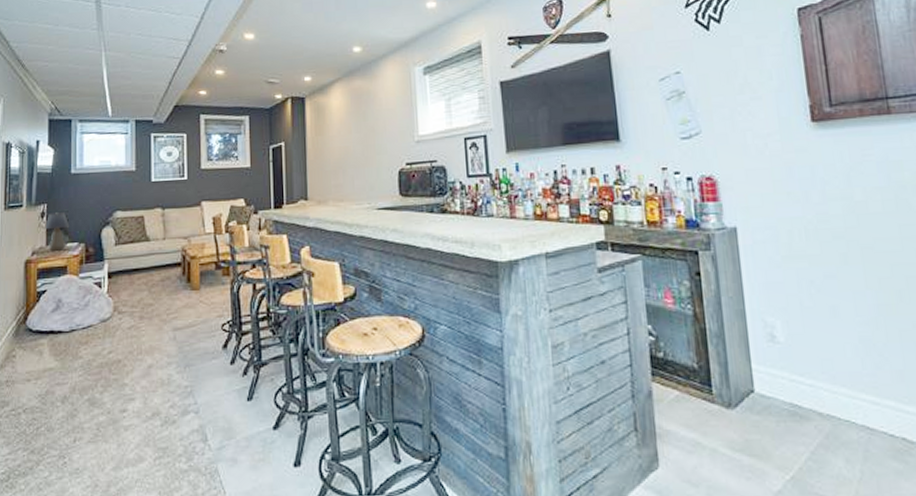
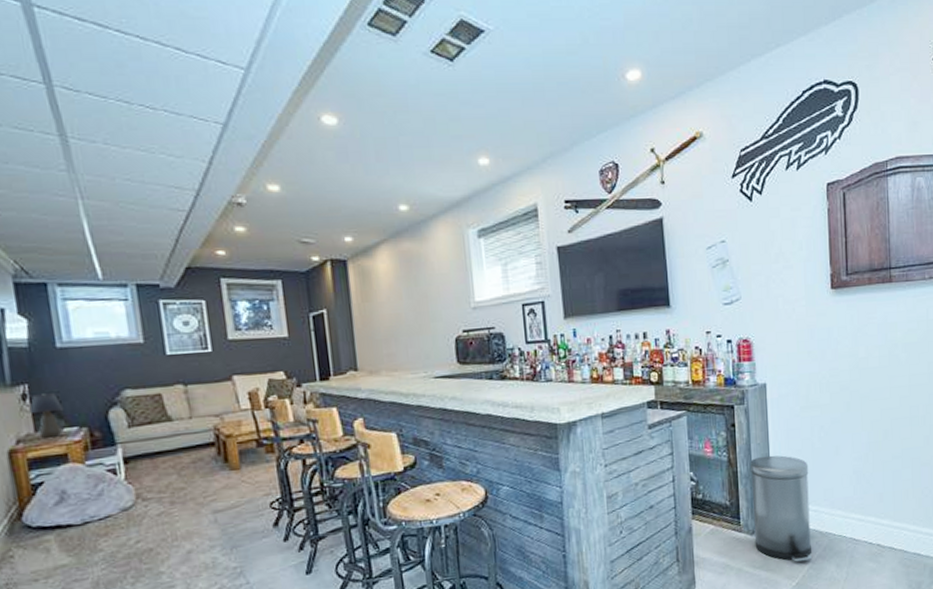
pedal bin: none [720,312,811,449] -> present [749,455,813,562]

